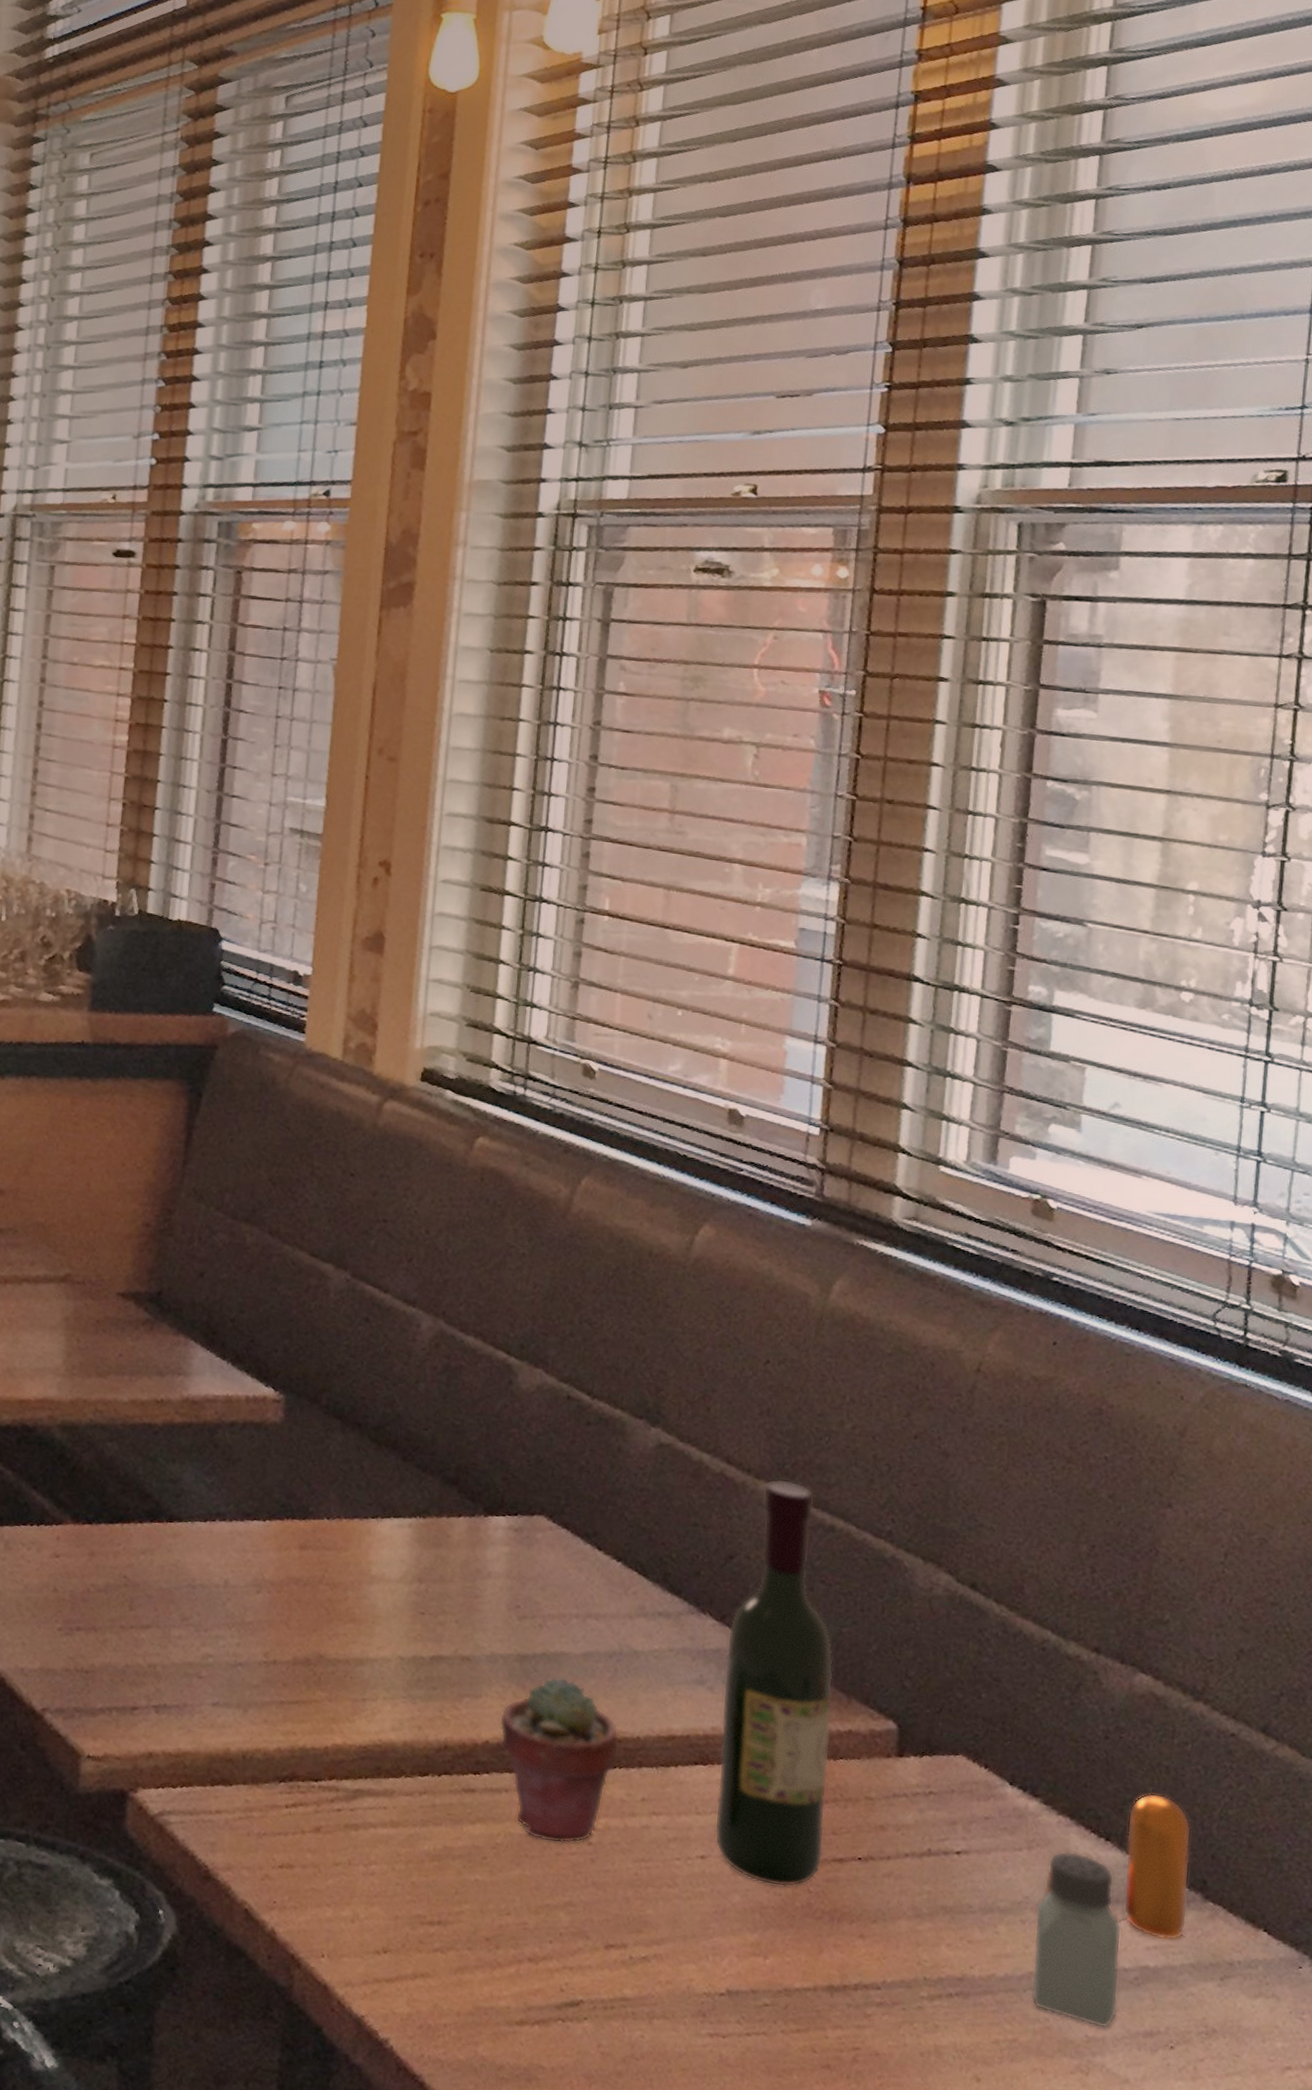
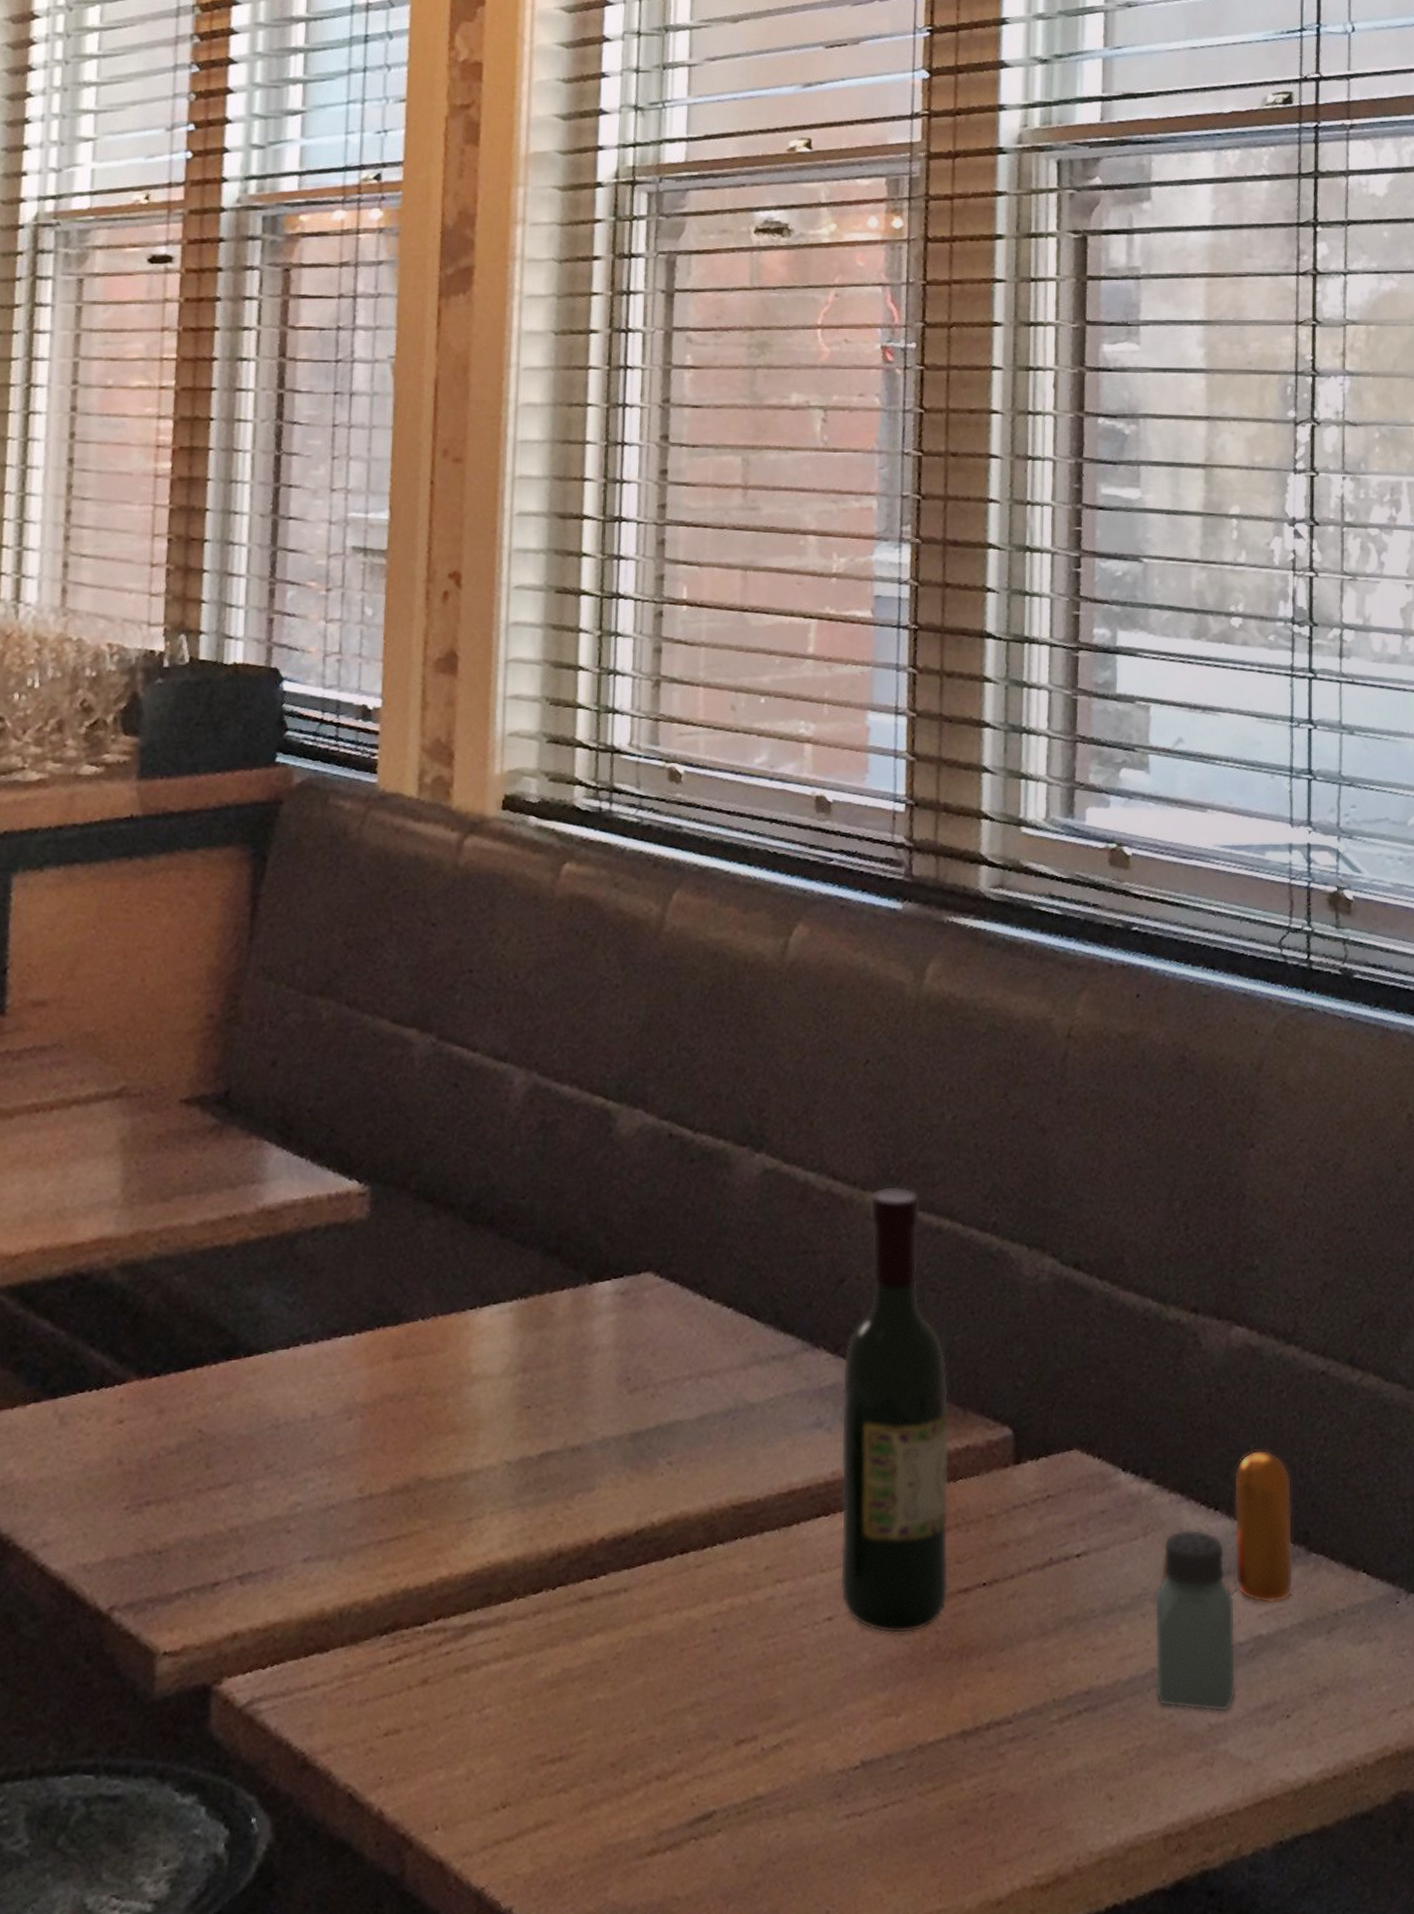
potted succulent: present [500,1676,619,1844] -> none [615,1448,739,1639]

